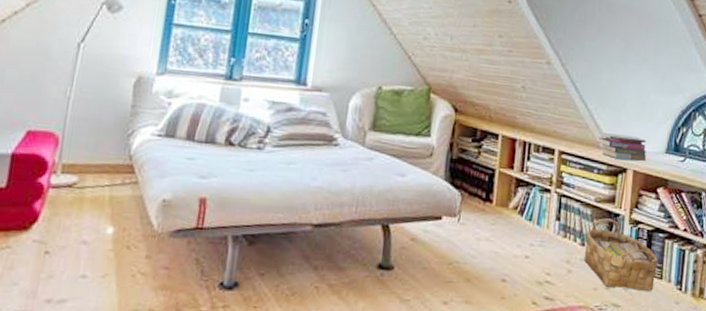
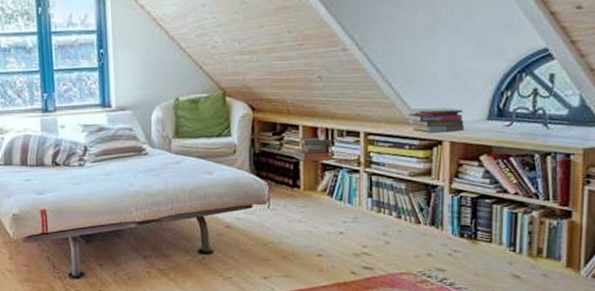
books: none [490,147,529,177] -> present [294,137,334,162]
woven basket: present [583,218,658,292] -> none [401,190,485,256]

